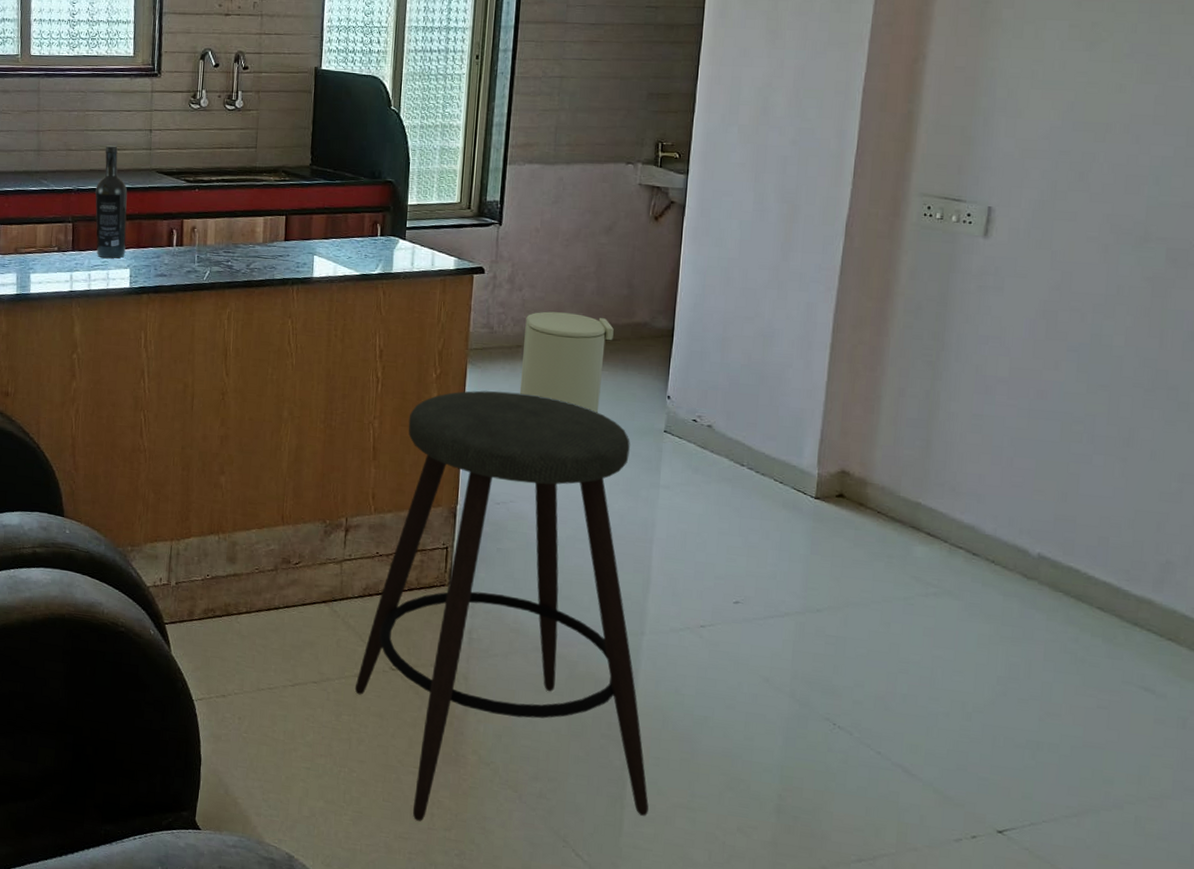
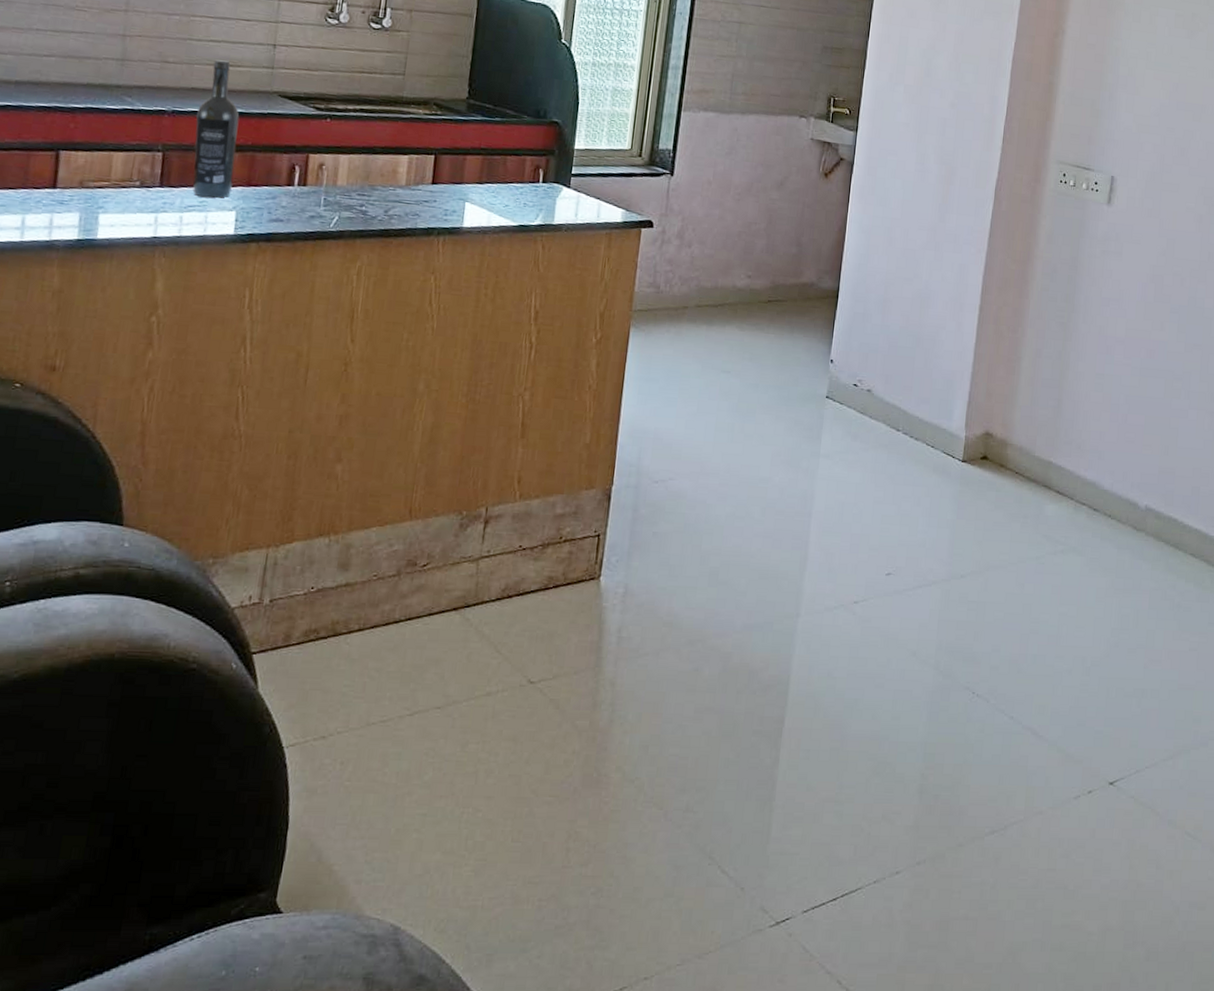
bar stool: present [354,390,649,821] -> none [485,356,798,860]
pedal bin: present [519,311,614,413] -> none [683,270,782,379]

